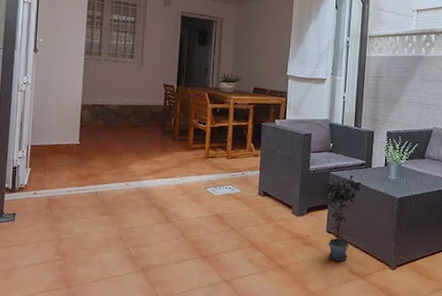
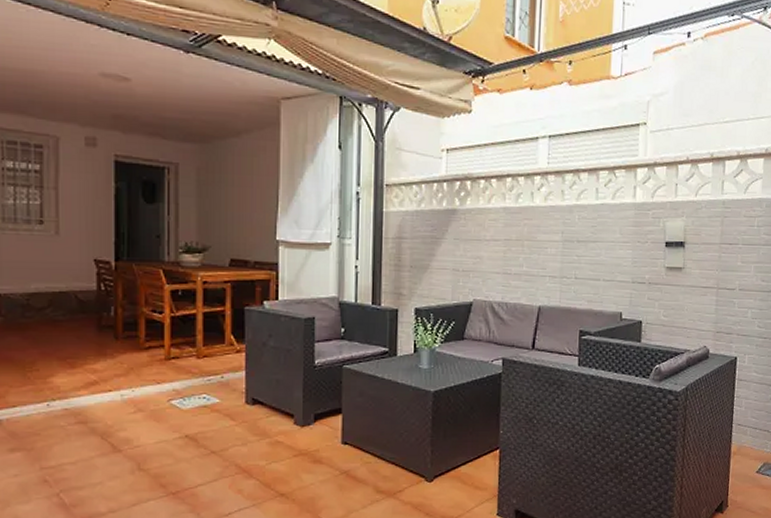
potted plant: present [322,175,363,261] -> none [333,367,387,479]

